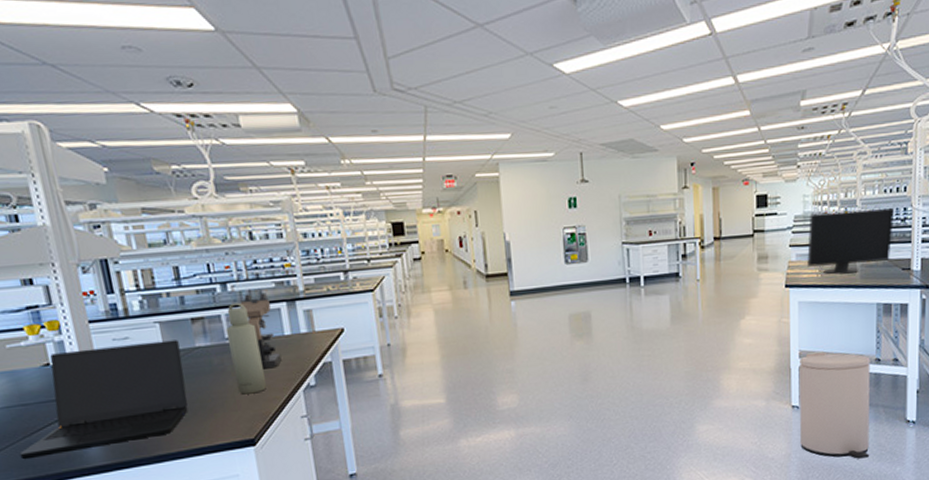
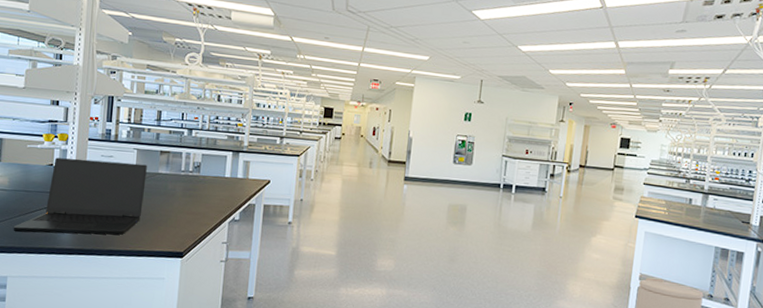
bottle: present [225,302,268,395] -> none [180,145,206,218]
microscope: present [239,292,282,369] -> none [198,140,221,201]
computer monitor: present [807,207,894,275] -> none [657,160,740,217]

